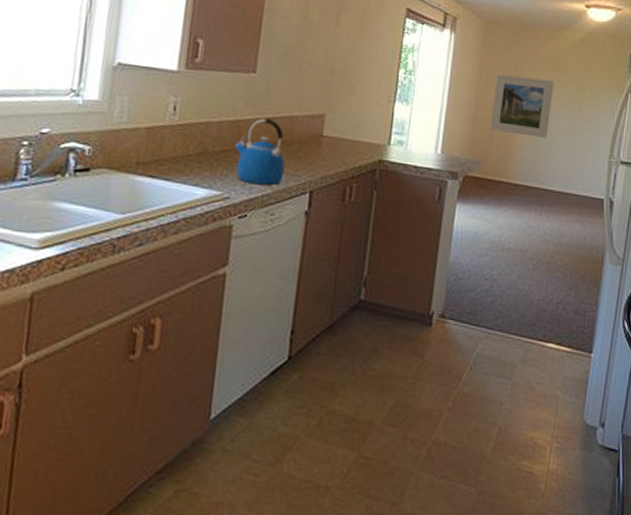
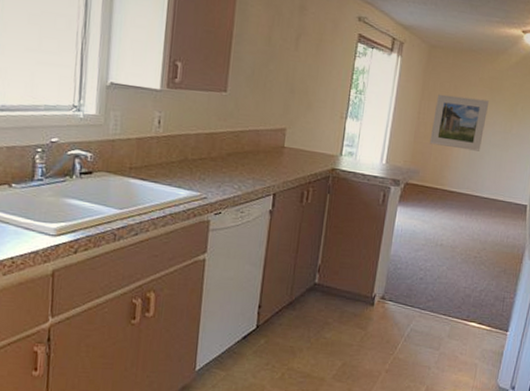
kettle: present [235,118,285,185] -> none [210,131,253,188]

